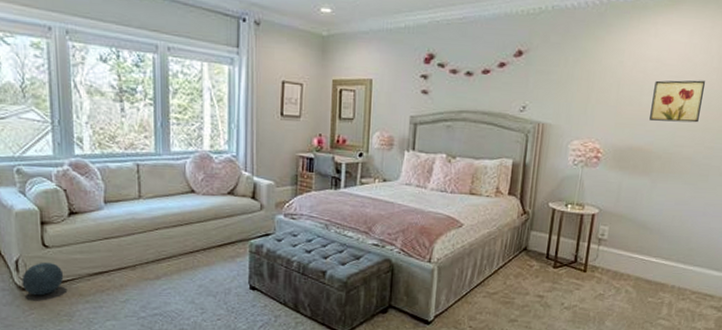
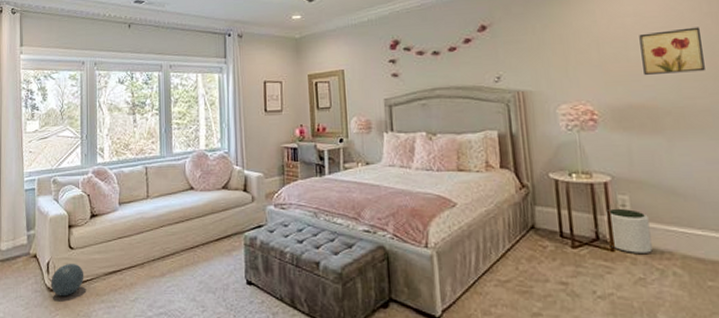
plant pot: none [585,237,619,276] -> present [606,209,653,255]

